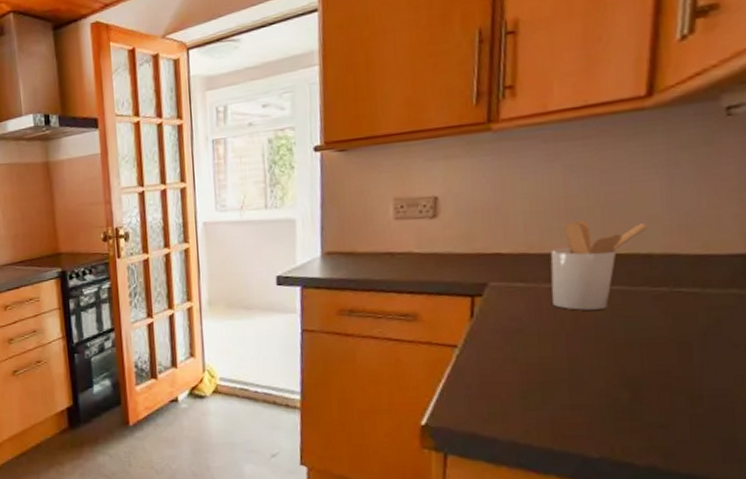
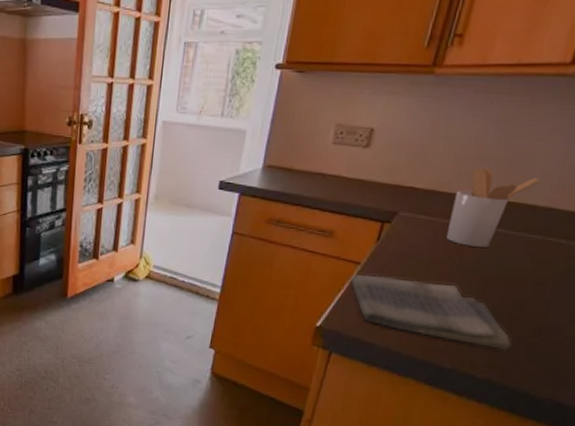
dish towel: none [449,357,669,429] -> present [349,273,512,351]

